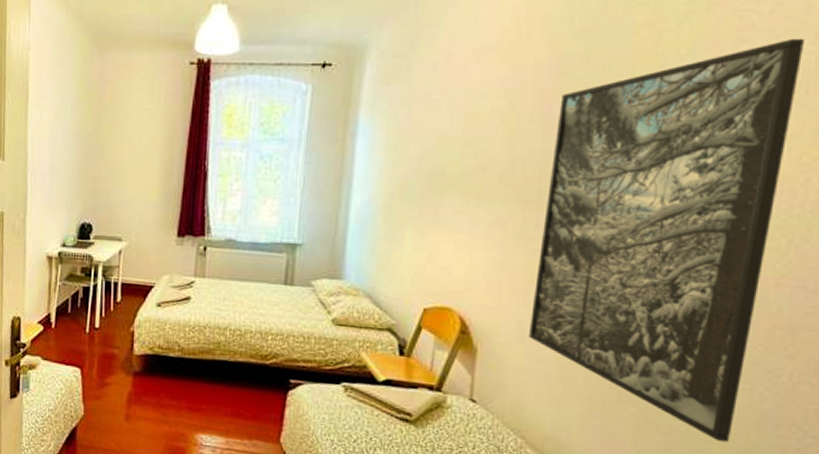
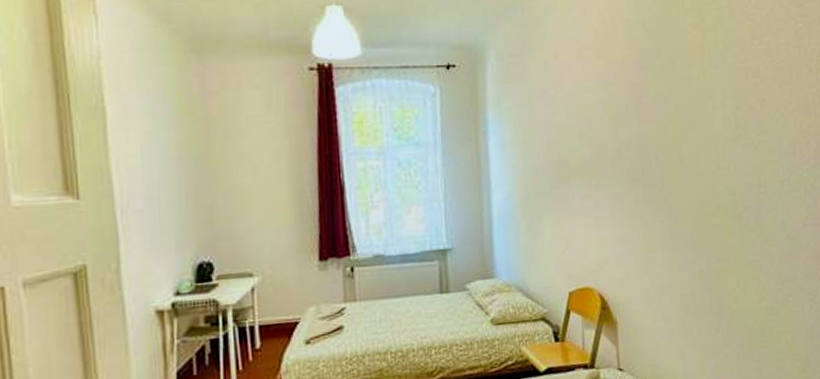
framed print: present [529,38,804,443] -> none [646,35,796,358]

